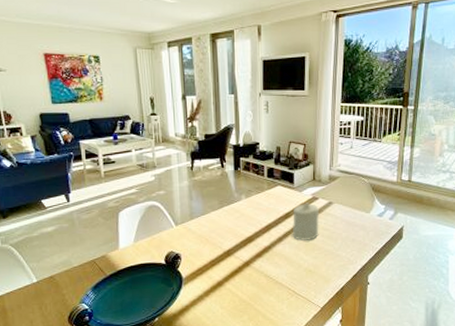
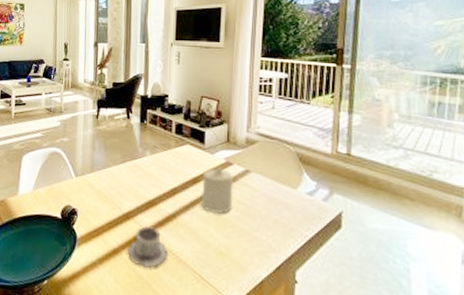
cup: none [229,258,267,292] -> present [127,225,169,268]

